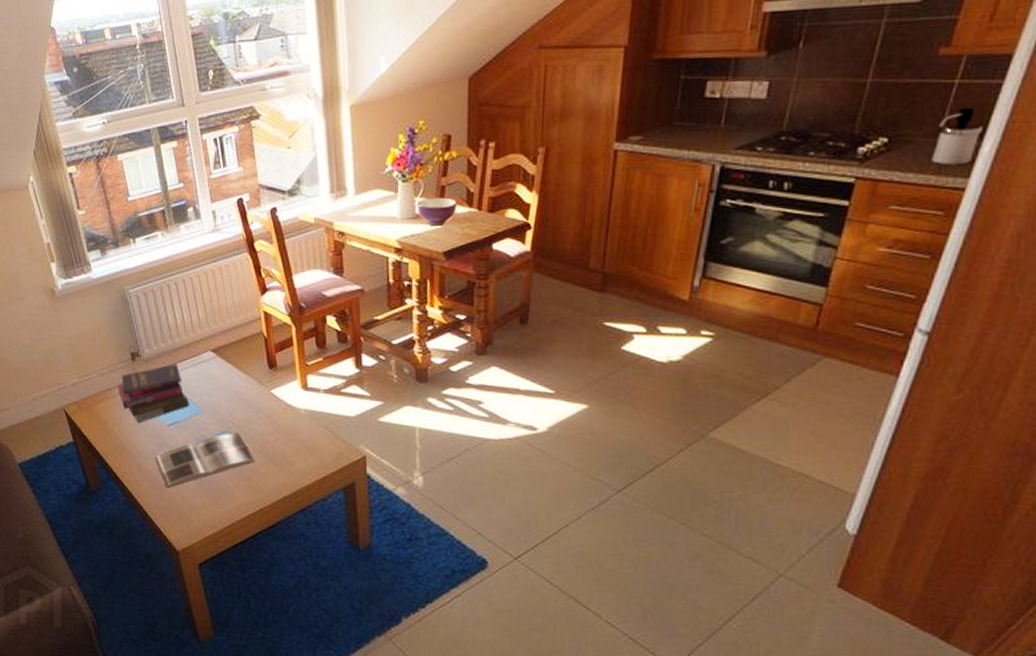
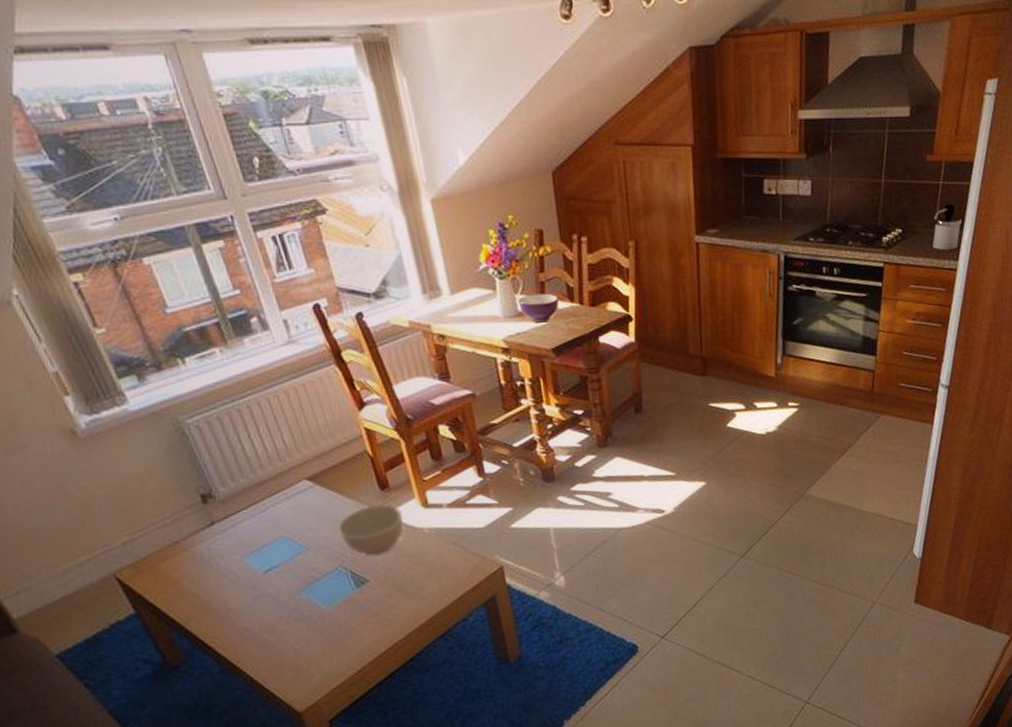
books: present [117,364,189,422] -> none [187,500,288,575]
magazine: present [155,432,255,488] -> none [253,565,380,644]
bowl: none [230,381,283,426] -> present [338,504,404,556]

